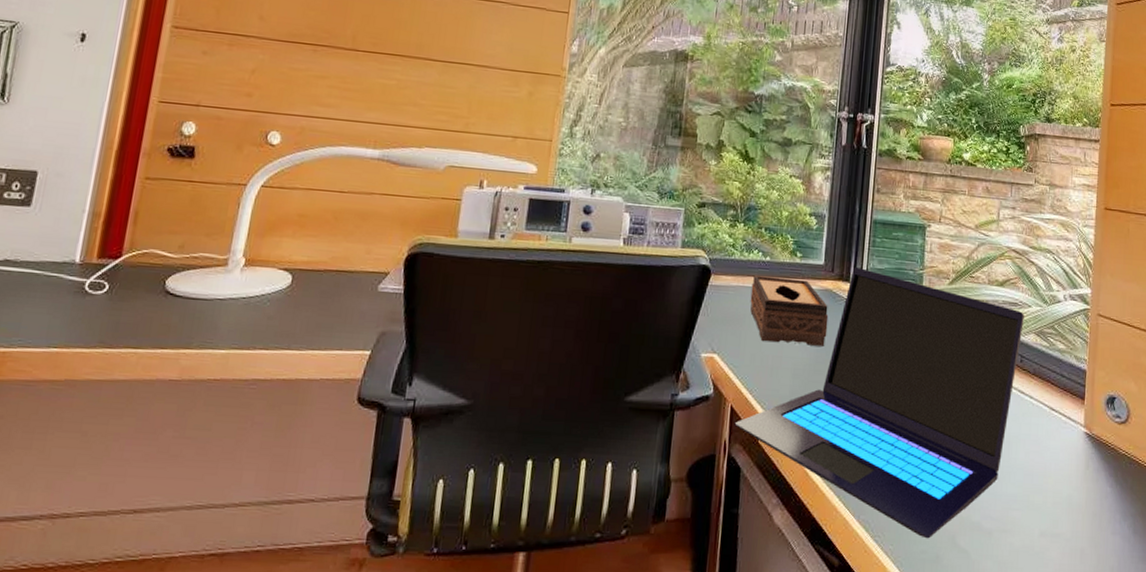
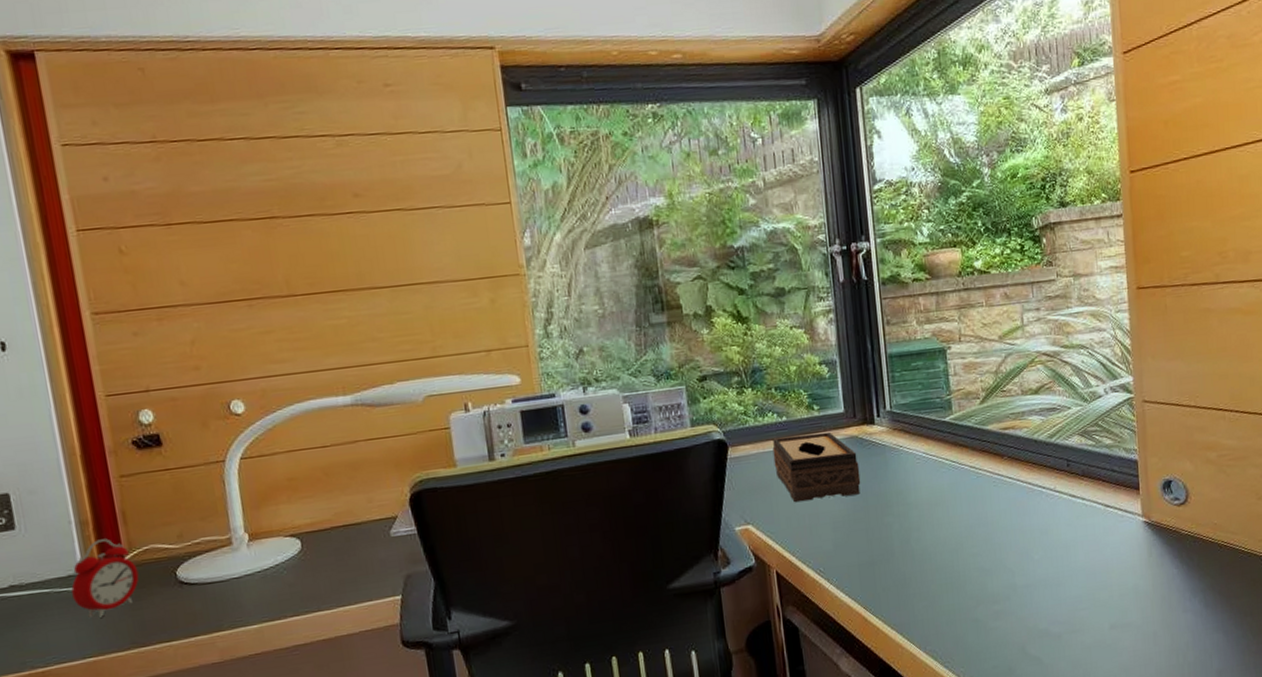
alarm clock: none [59,233,131,310] -> present [71,538,139,618]
laptop: present [734,266,1024,539] -> none [783,406,1066,655]

